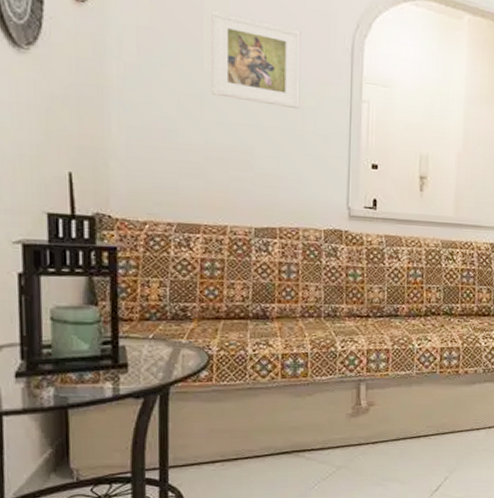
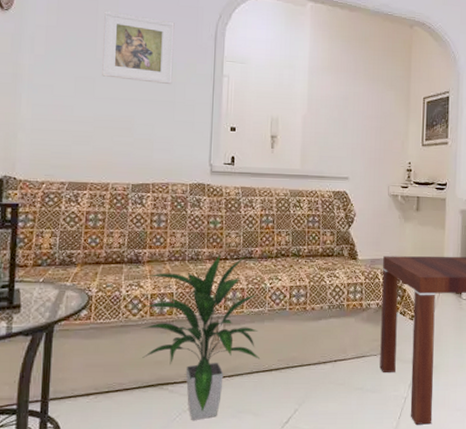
indoor plant: none [271,310,408,488] -> present [141,253,261,420]

